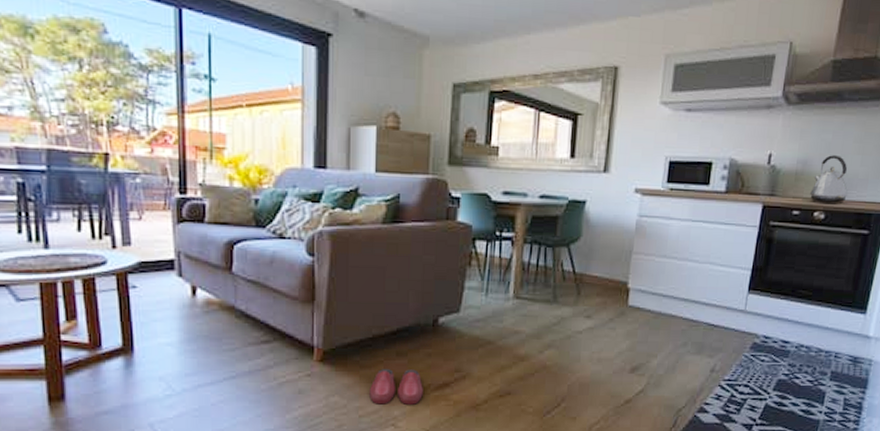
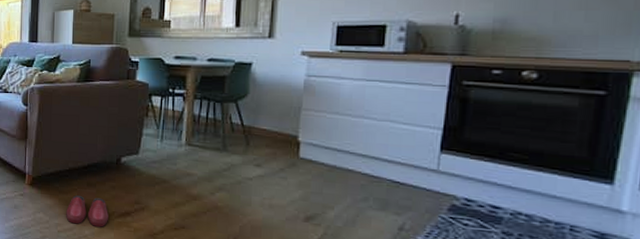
kettle: present [810,155,848,205] -> none [514,12,568,63]

